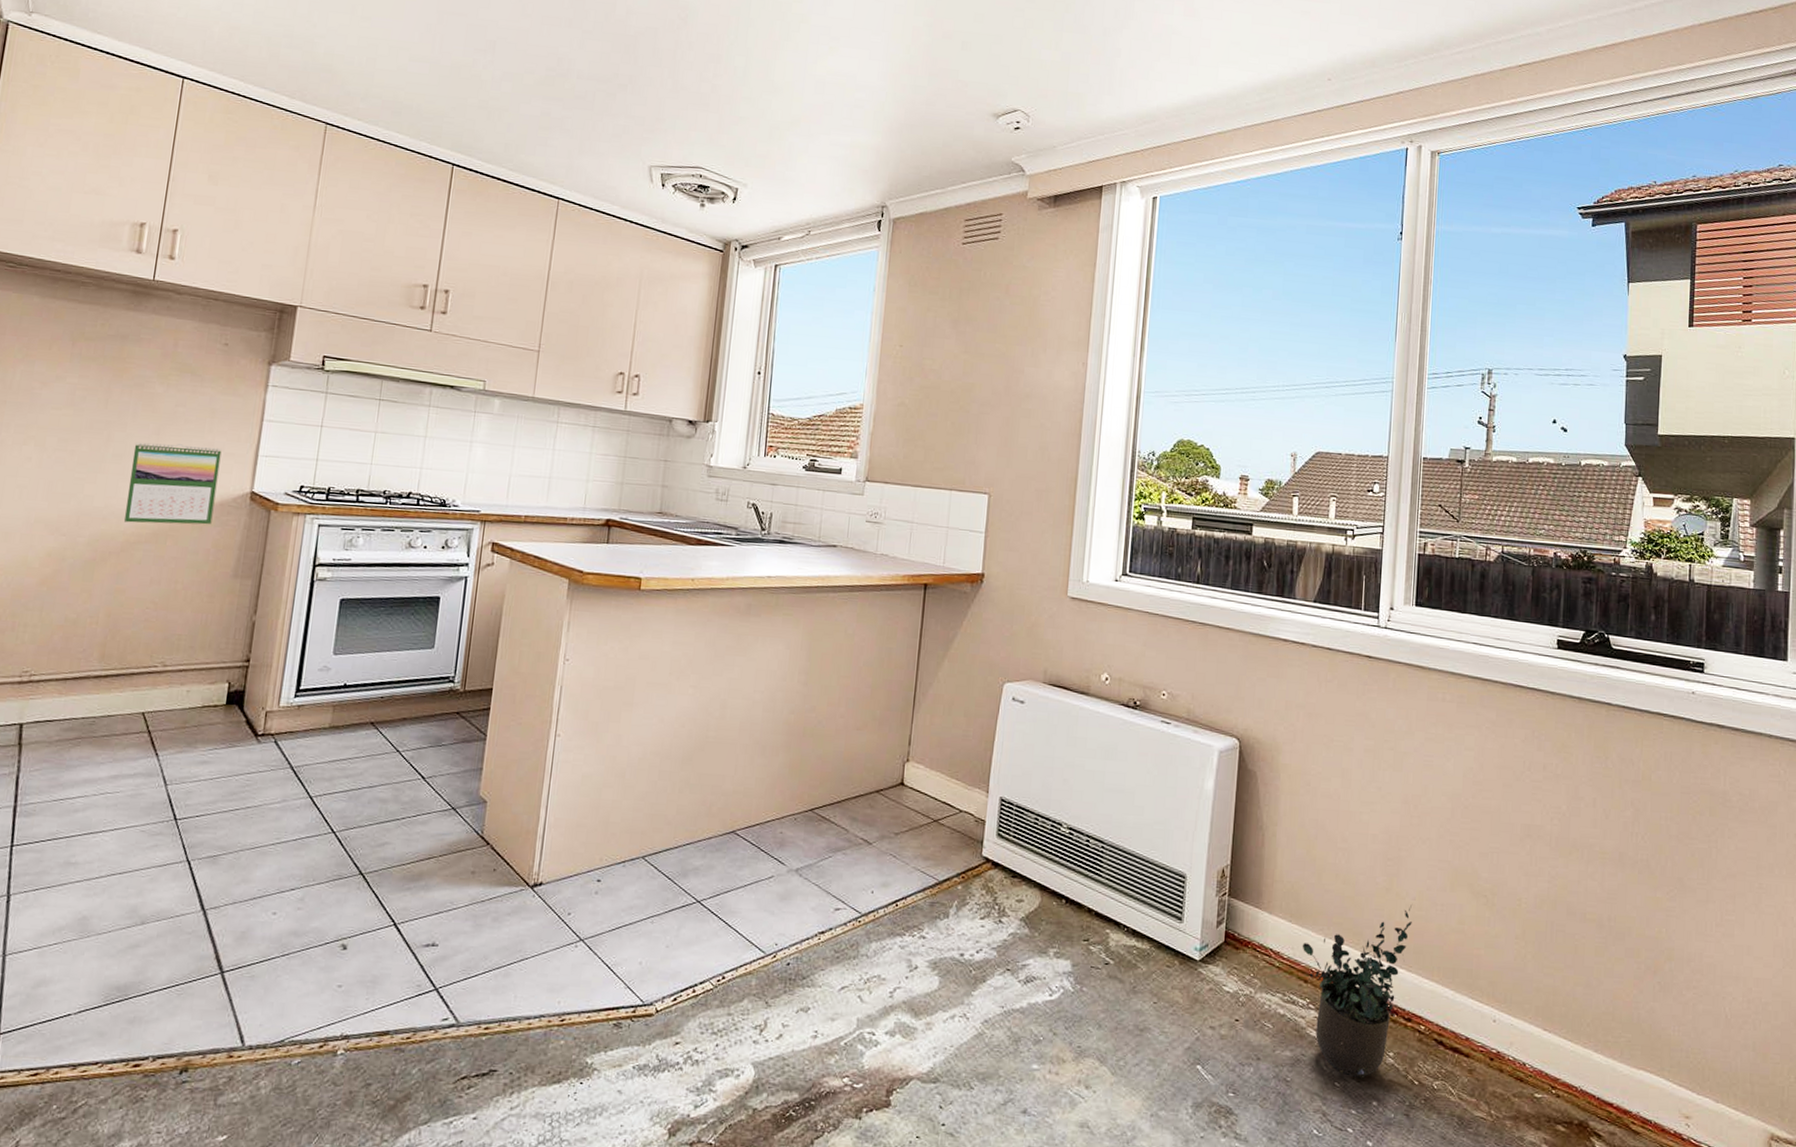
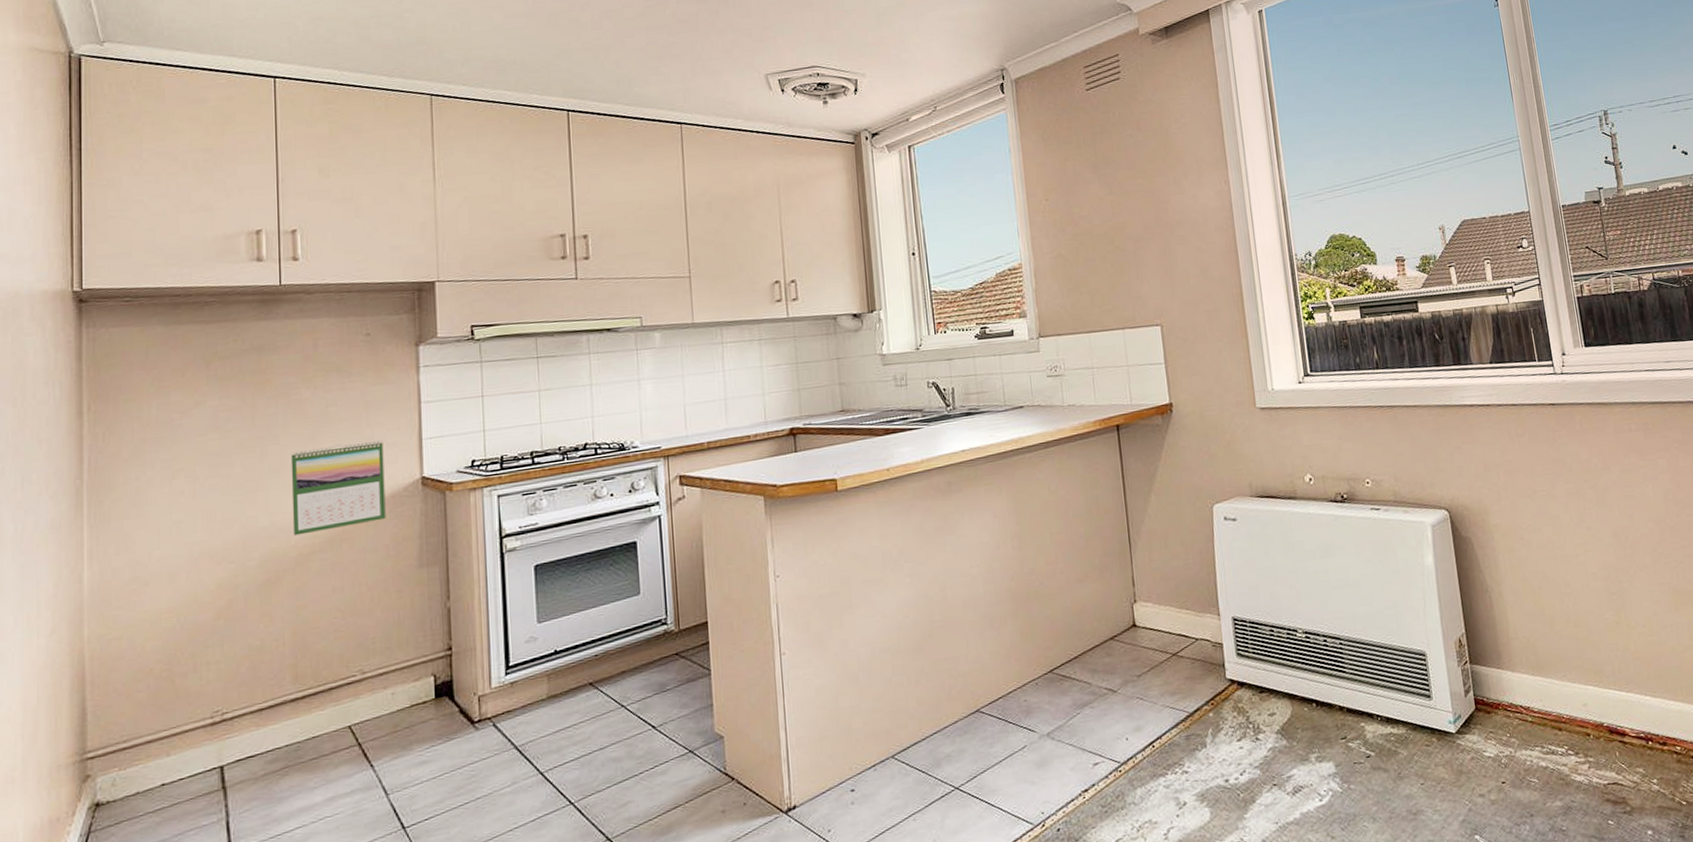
potted plant: present [1302,904,1412,1079] -> none [1549,632,1652,812]

